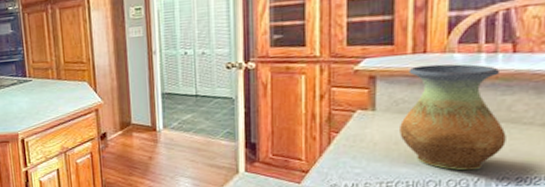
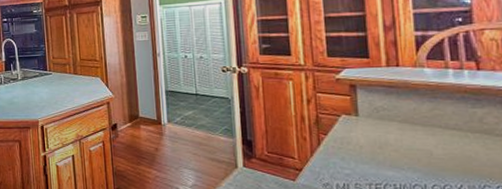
vase: present [400,64,506,171] -> none [382,77,483,177]

